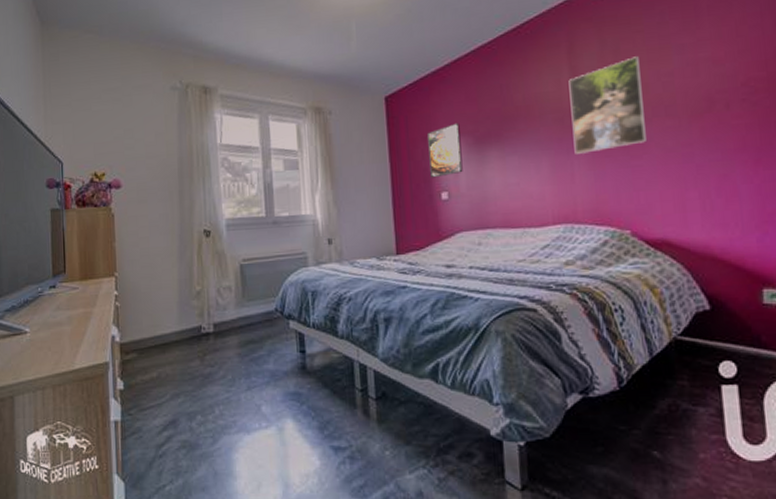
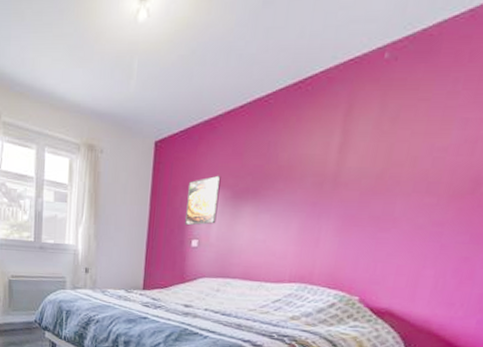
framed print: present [568,56,648,154] -> none [325,127,418,220]

